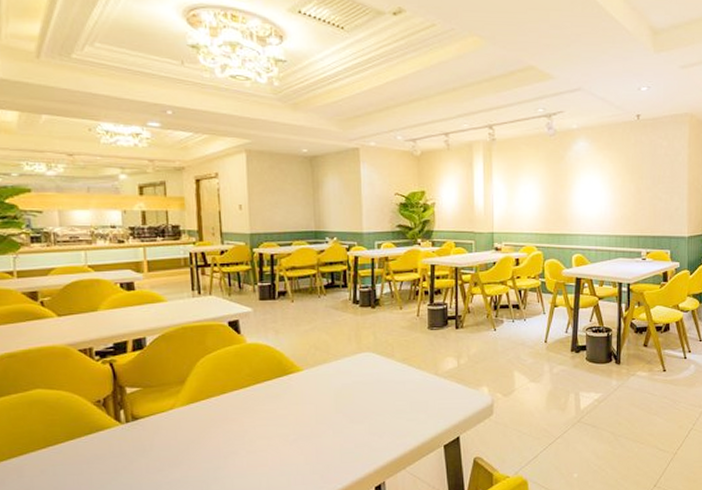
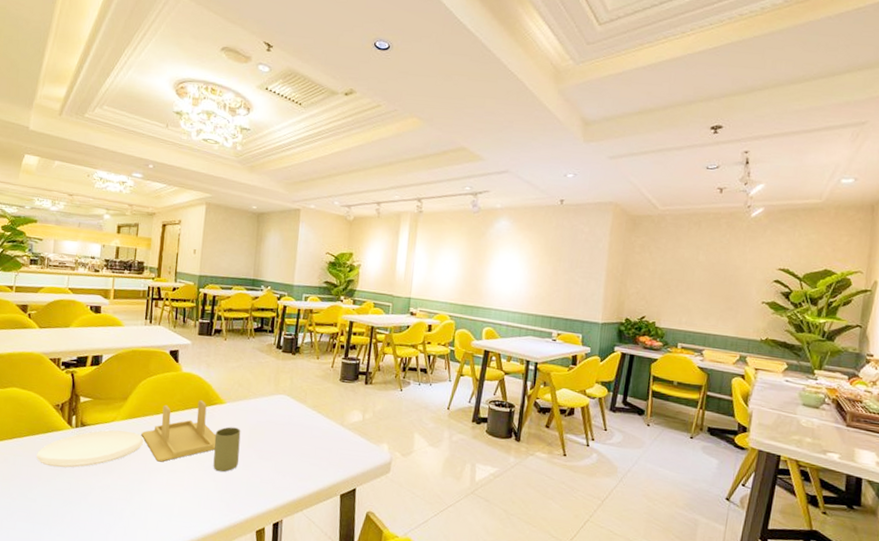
plate: none [82,416,213,471] -> present [36,430,144,468]
napkin holder: none [209,371,298,445] -> present [141,400,216,462]
cup: none [296,394,327,443] -> present [213,426,241,472]

